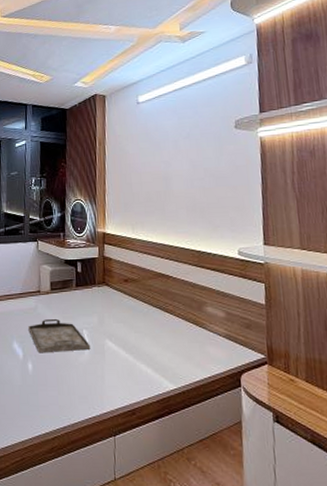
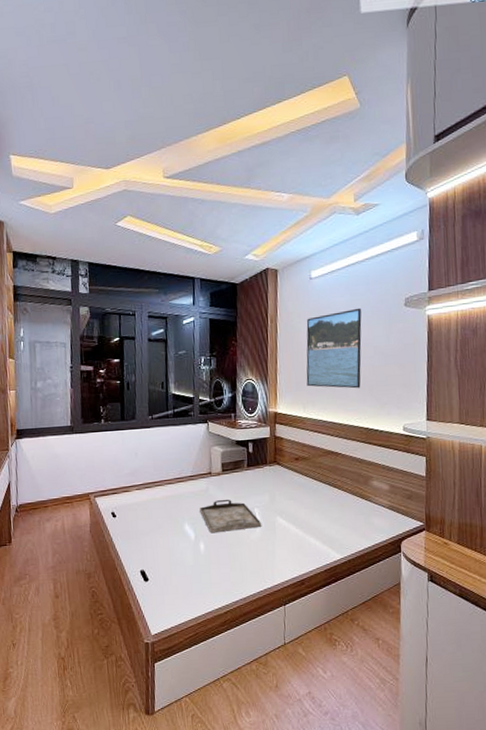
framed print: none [134,130,192,211] -> present [306,308,362,389]

